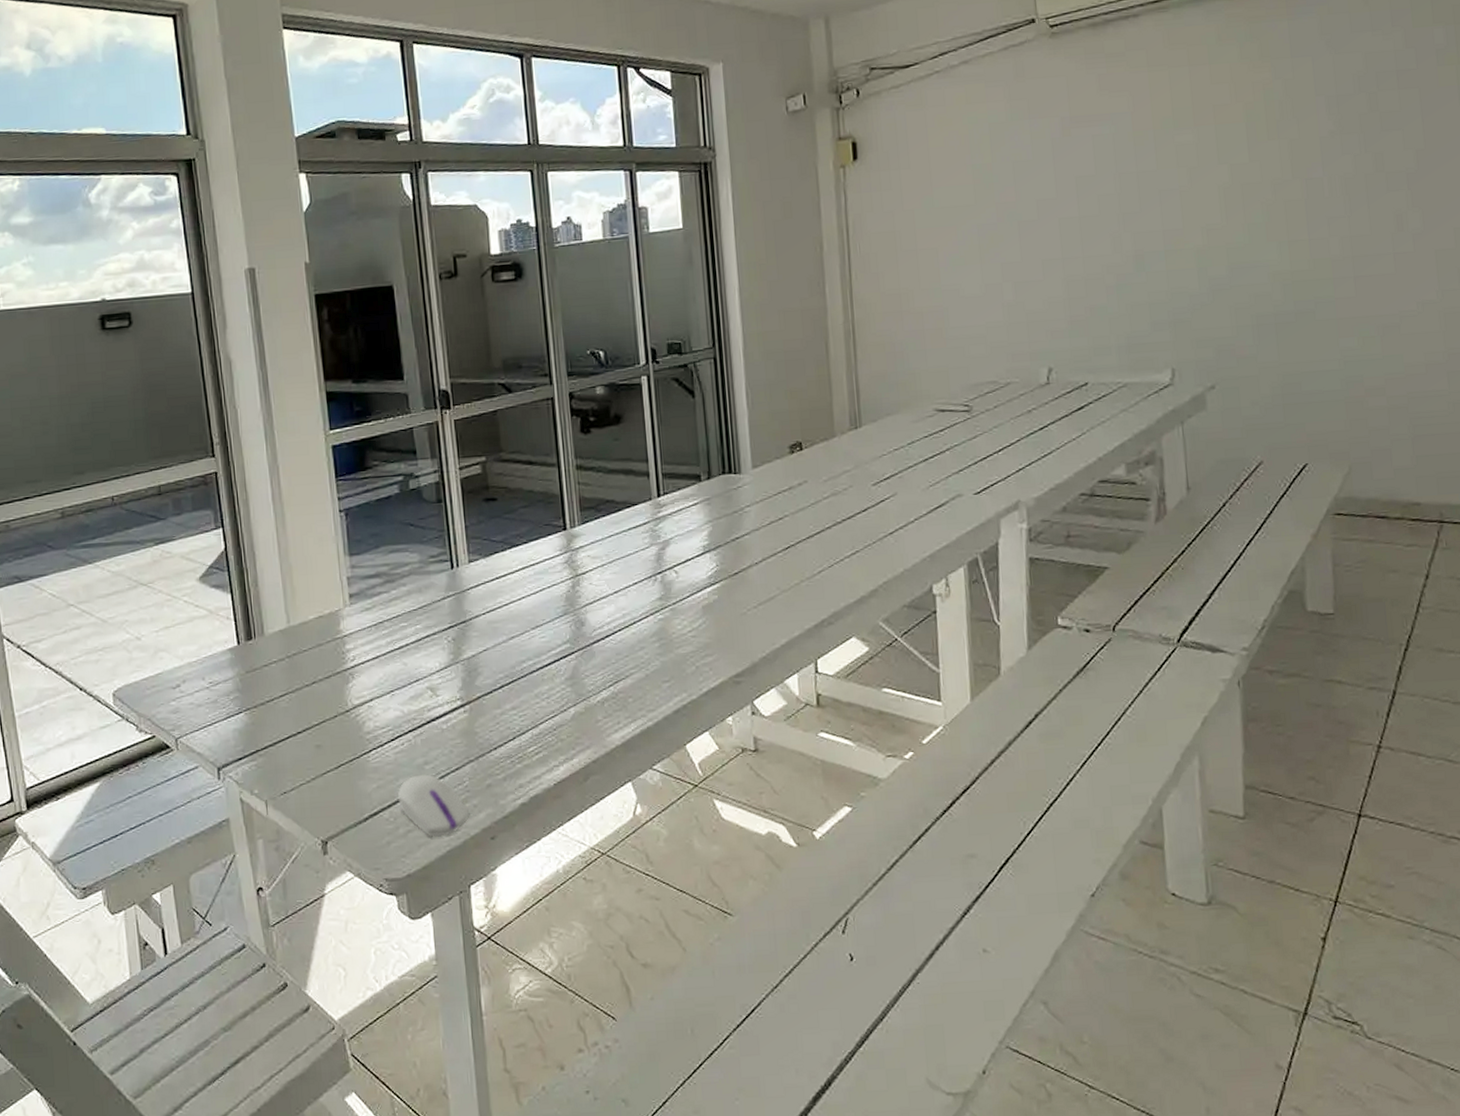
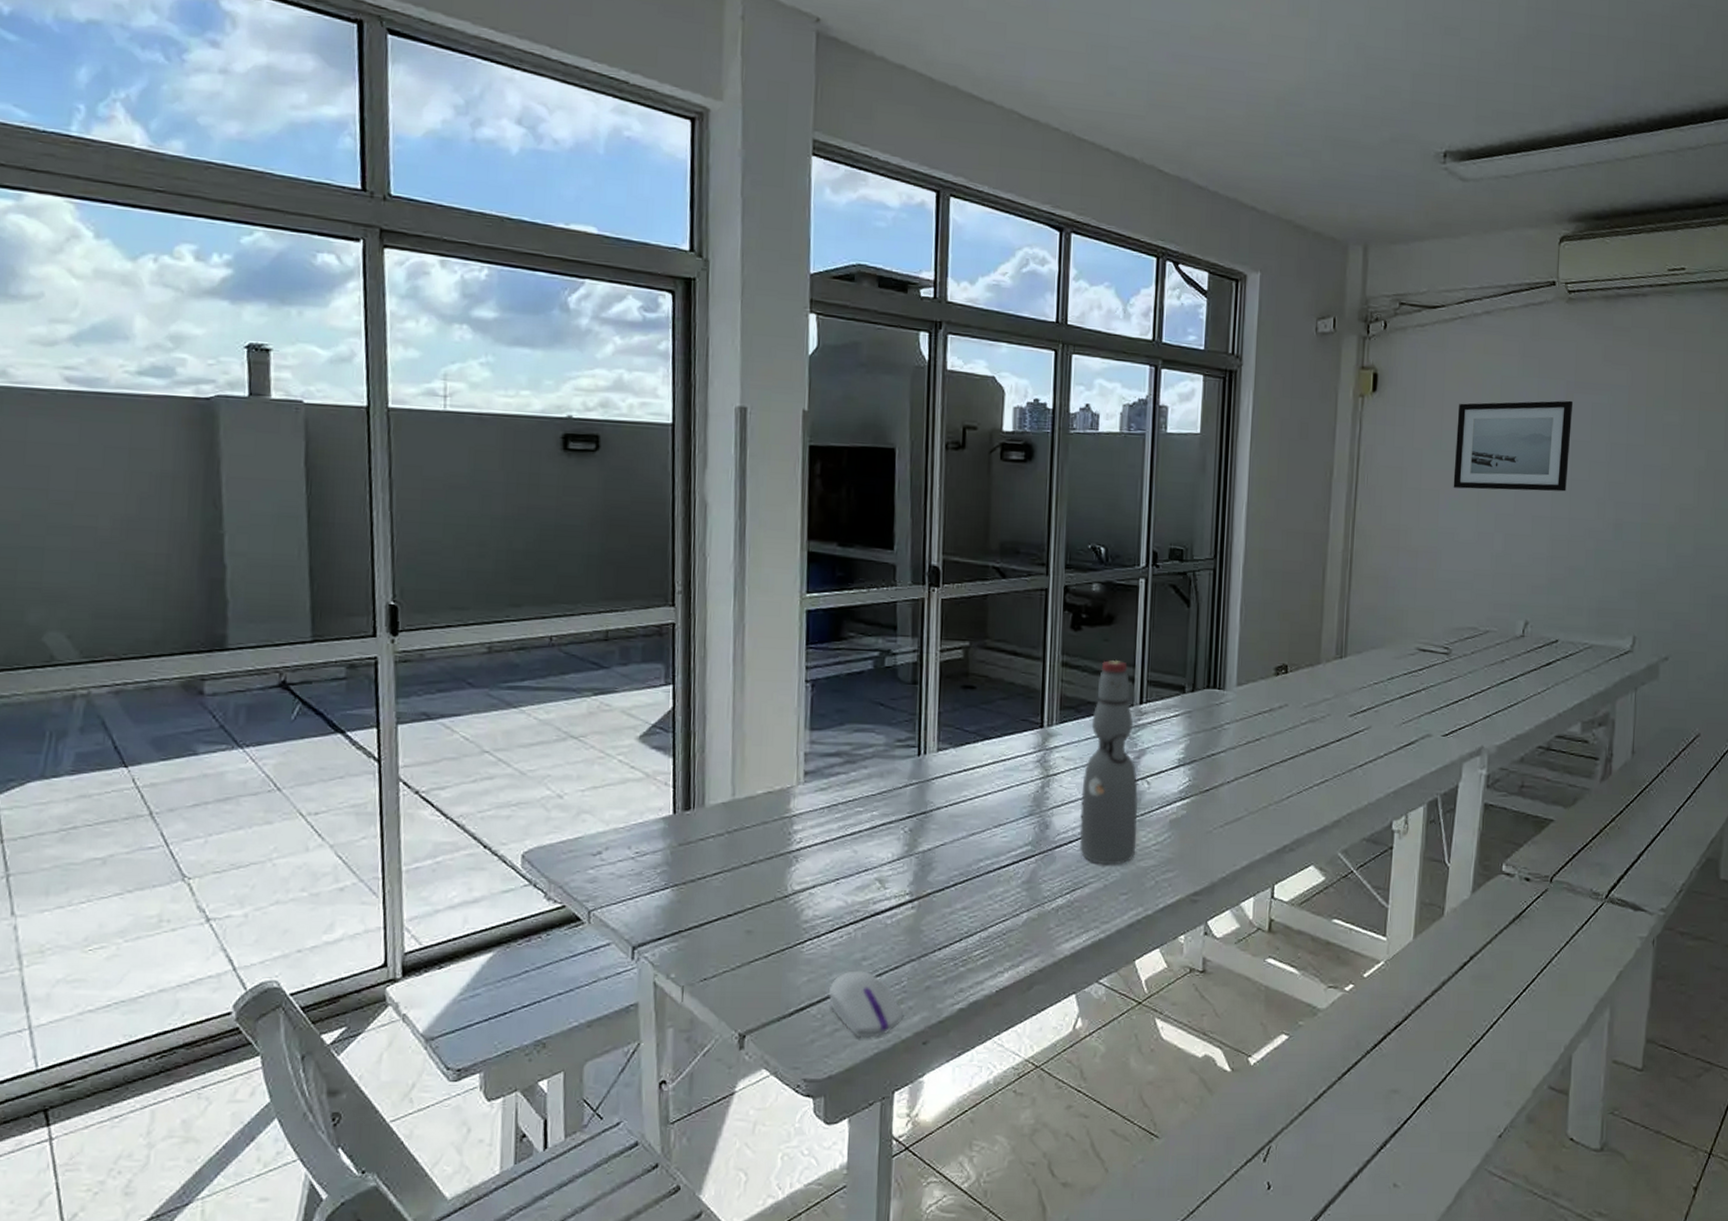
bottle: none [611,457,673,656] -> present [1079,659,1139,865]
wall art: none [946,136,1076,244] -> present [1453,400,1574,492]

